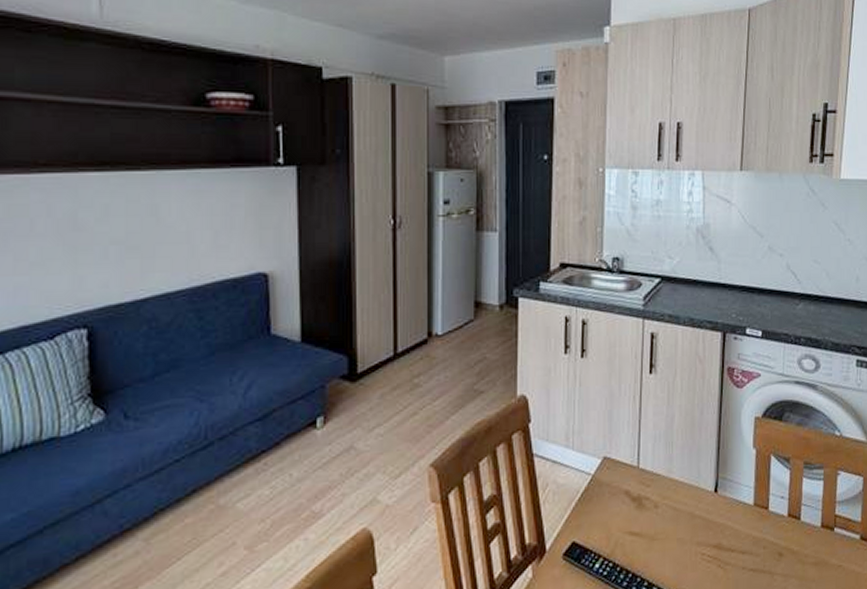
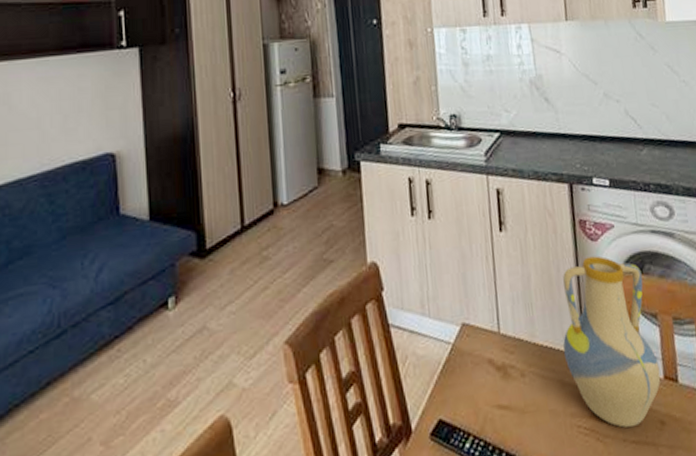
vase: none [697,402,785,558] -> present [563,256,661,428]

